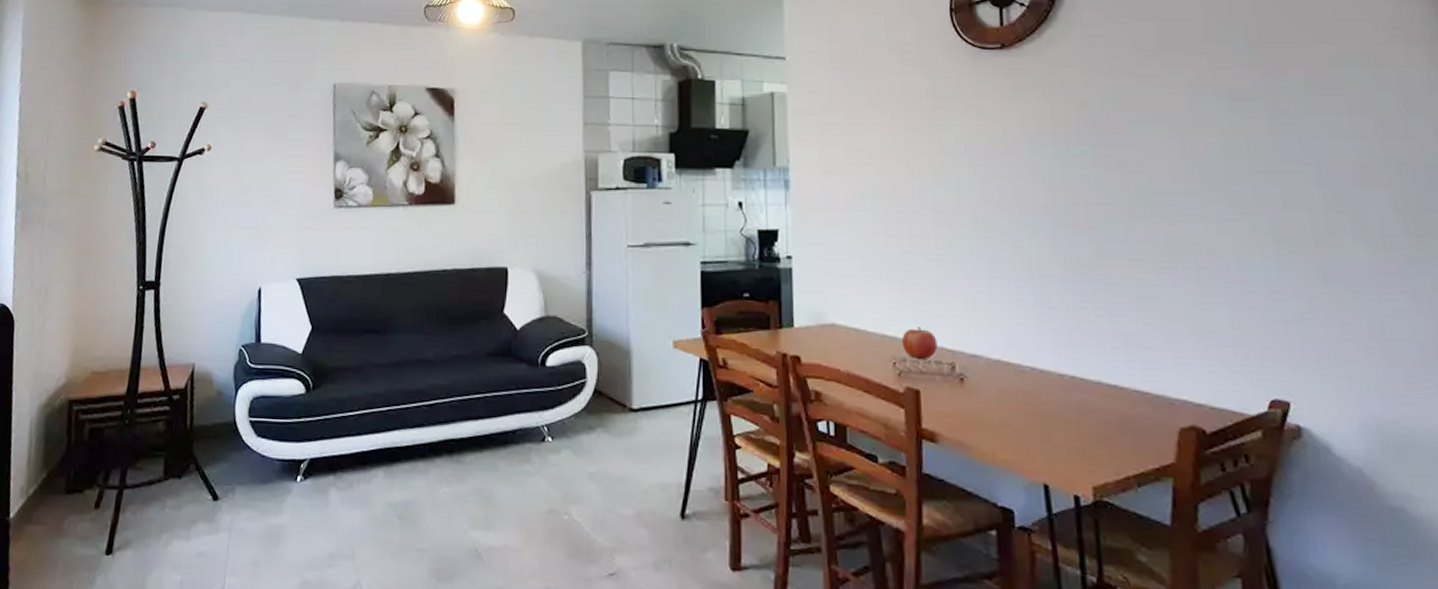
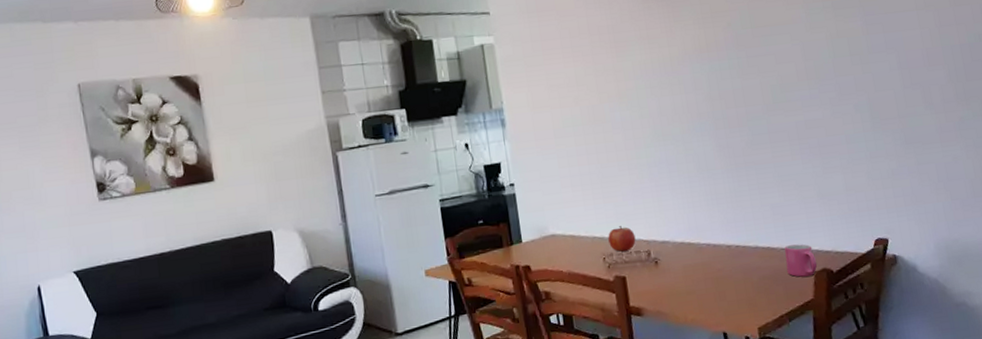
mug: none [1138,388,1184,434] -> present [784,244,818,277]

